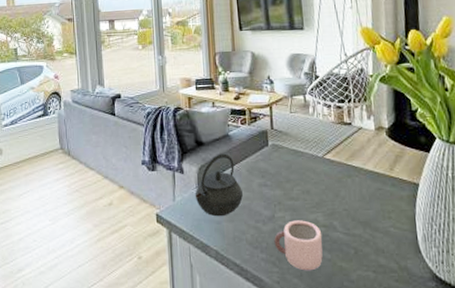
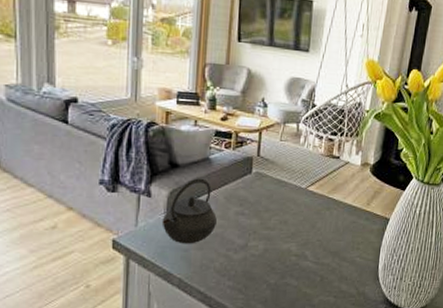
mug: present [274,220,323,271] -> none [243,249,293,297]

